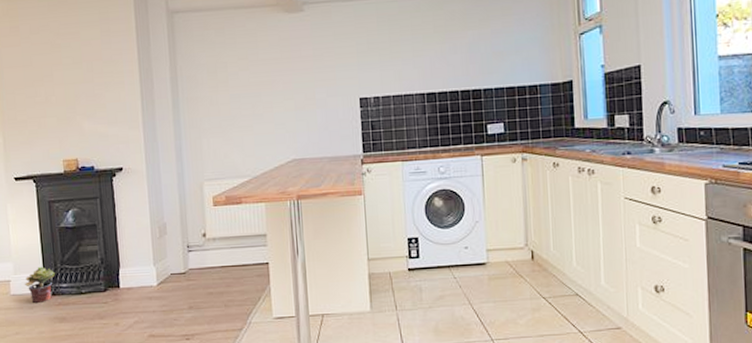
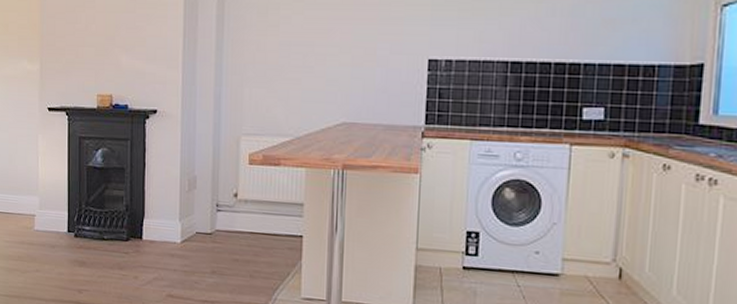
potted plant: present [24,266,56,303] -> none [48,205,80,243]

